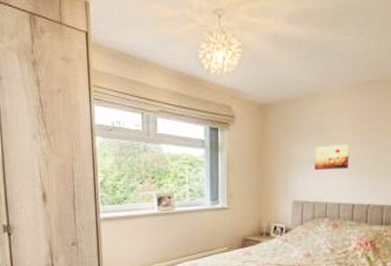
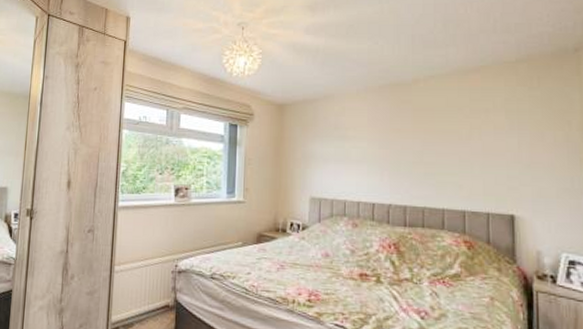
wall art: present [313,143,349,170] -> none [331,142,367,168]

